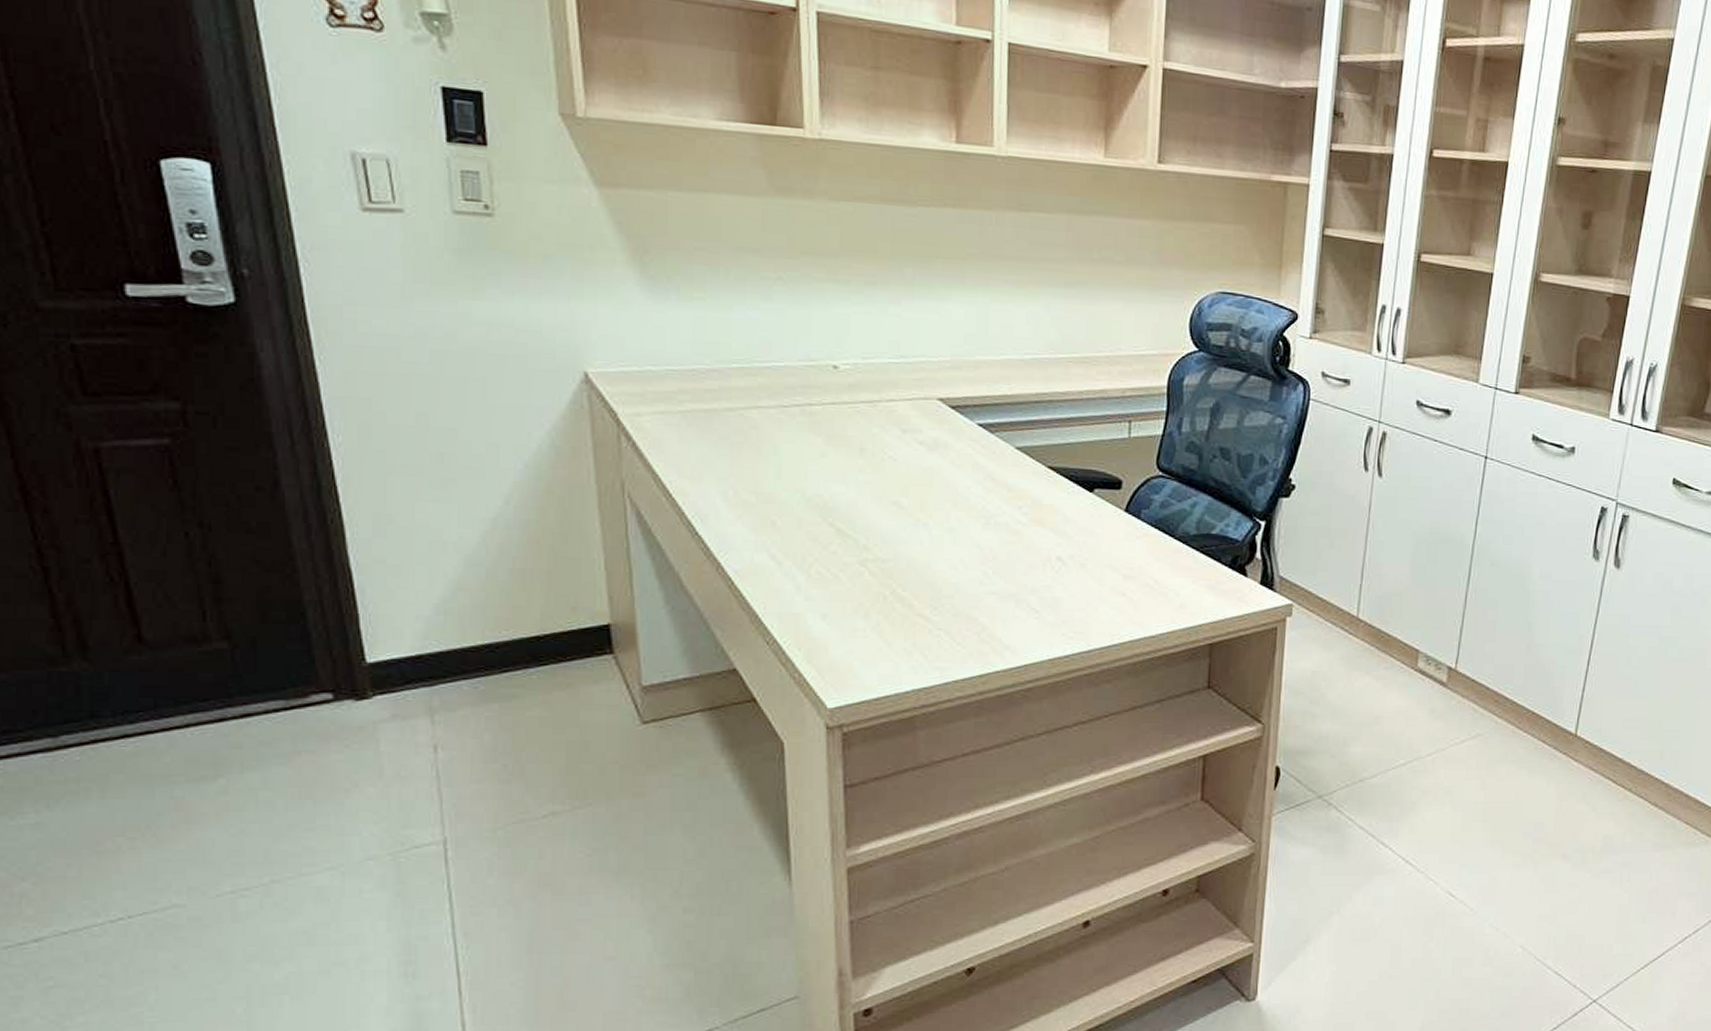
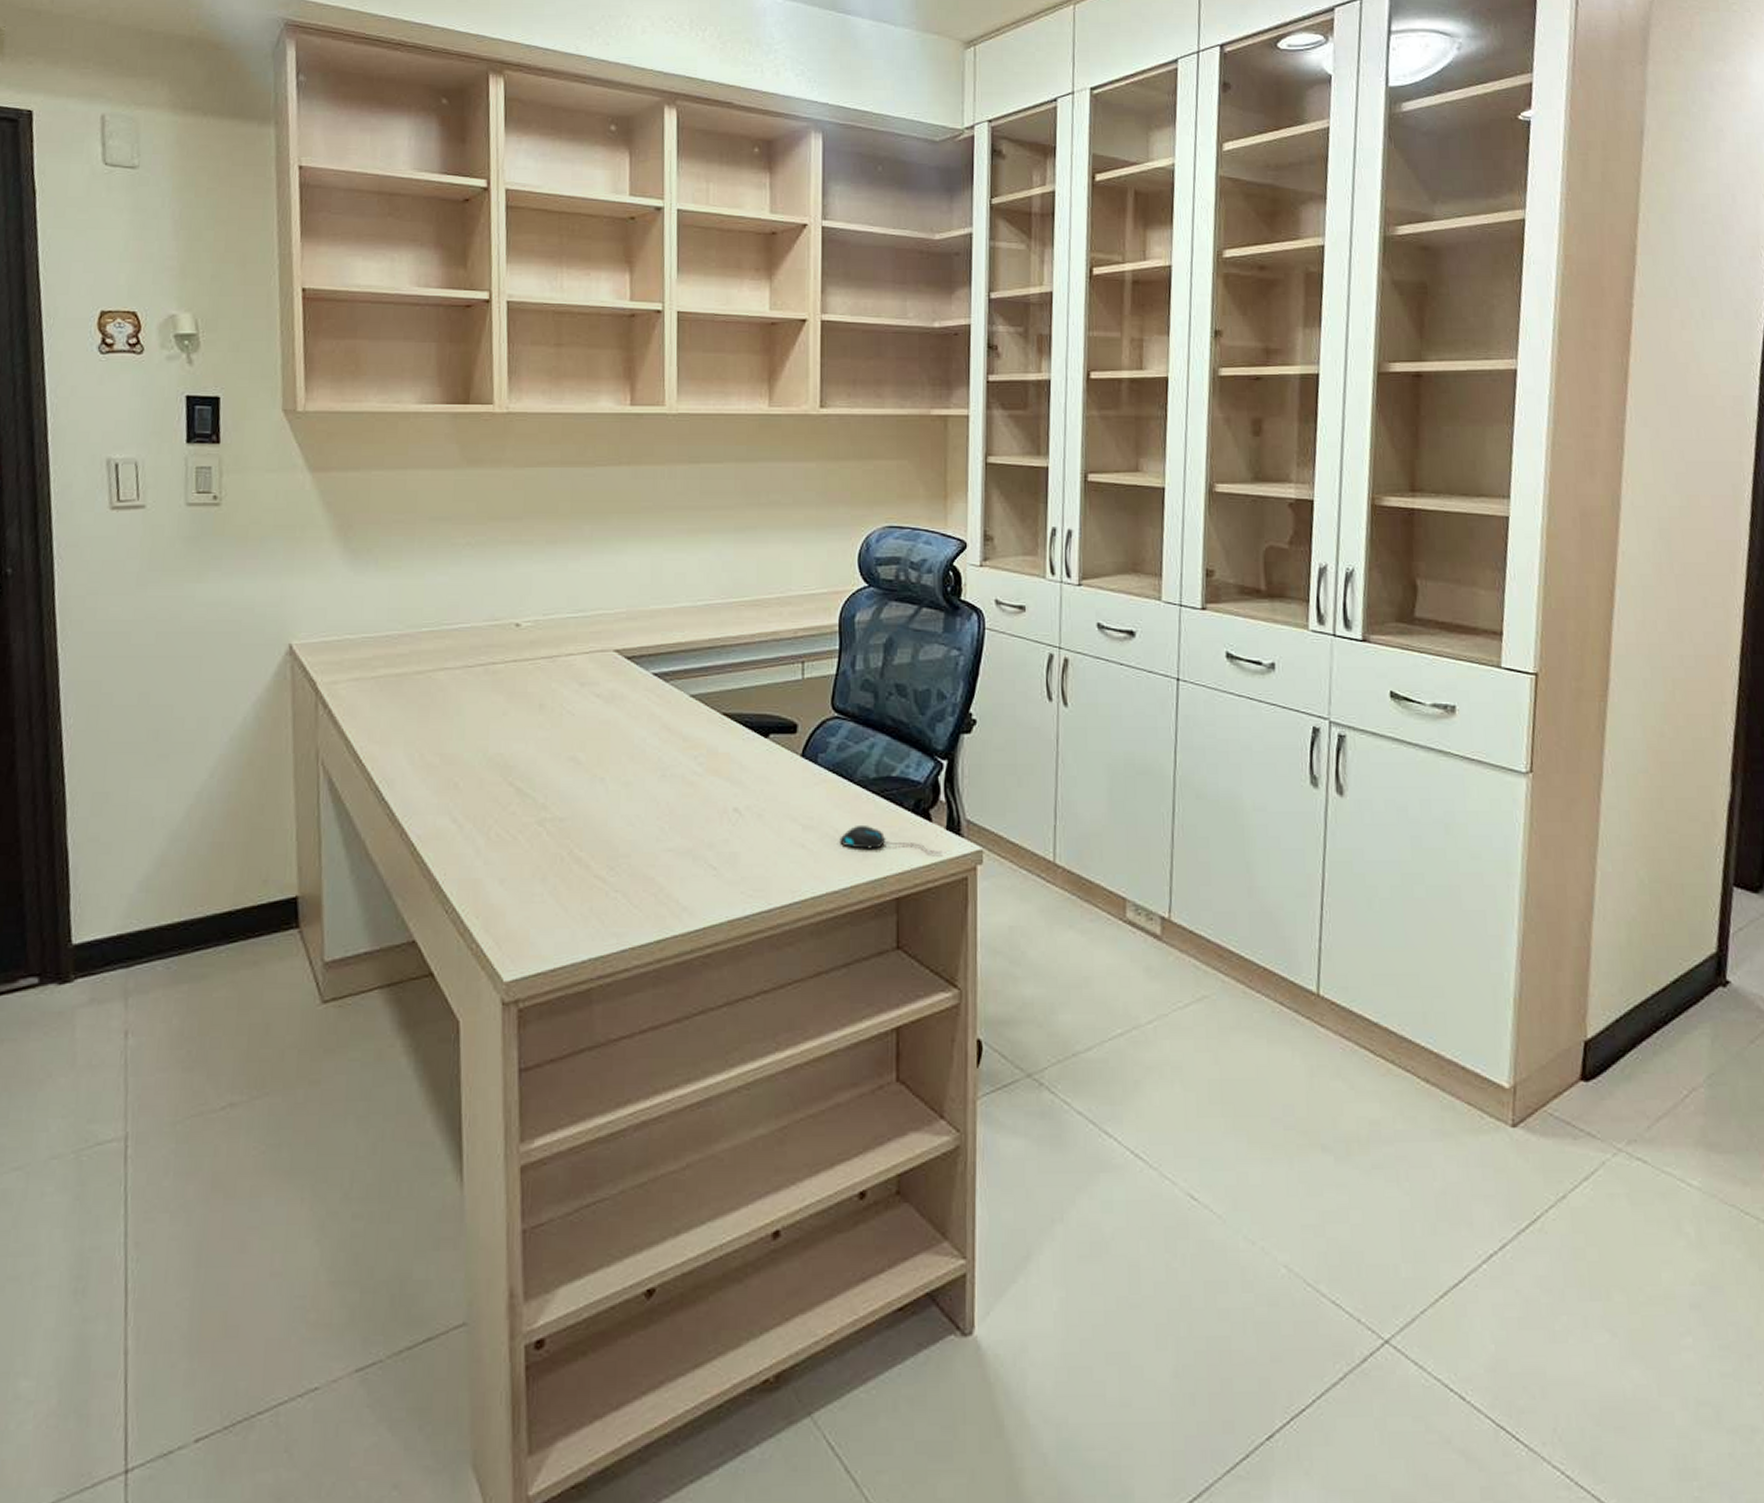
mouse: none [1159,576,1255,606] -> present [840,824,942,854]

